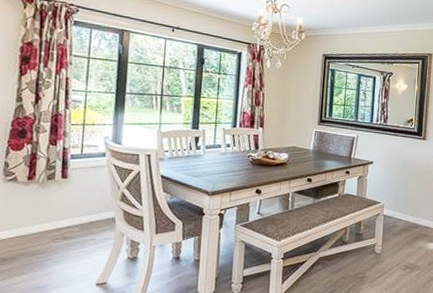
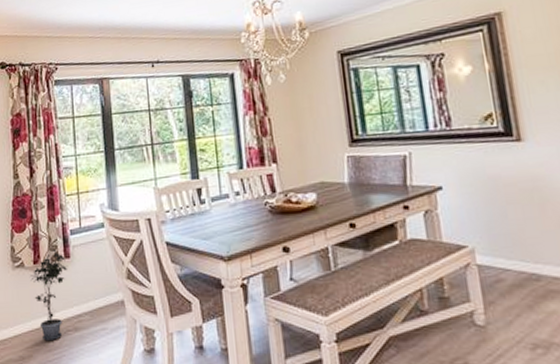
potted plant: none [22,170,65,246] -> present [30,250,69,341]

